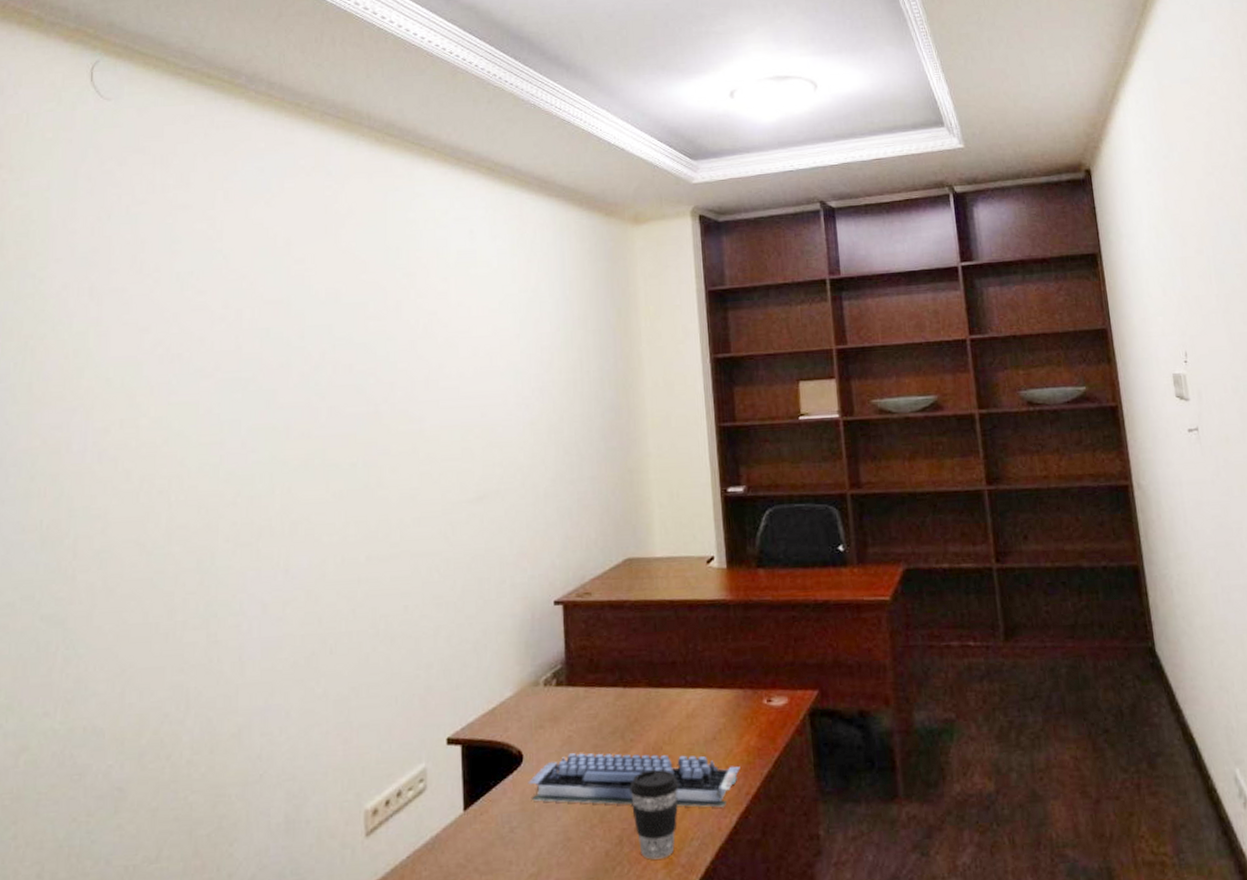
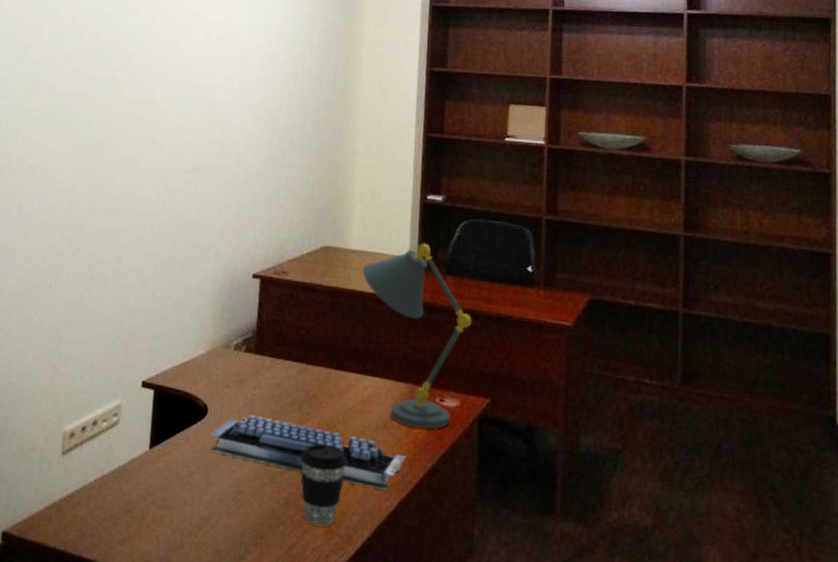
desk lamp: none [669,538,790,735] -> present [362,243,472,429]

